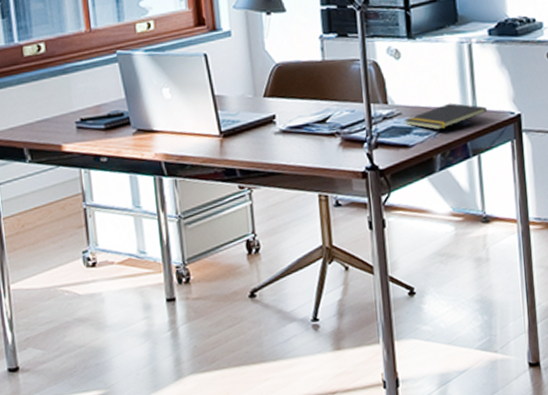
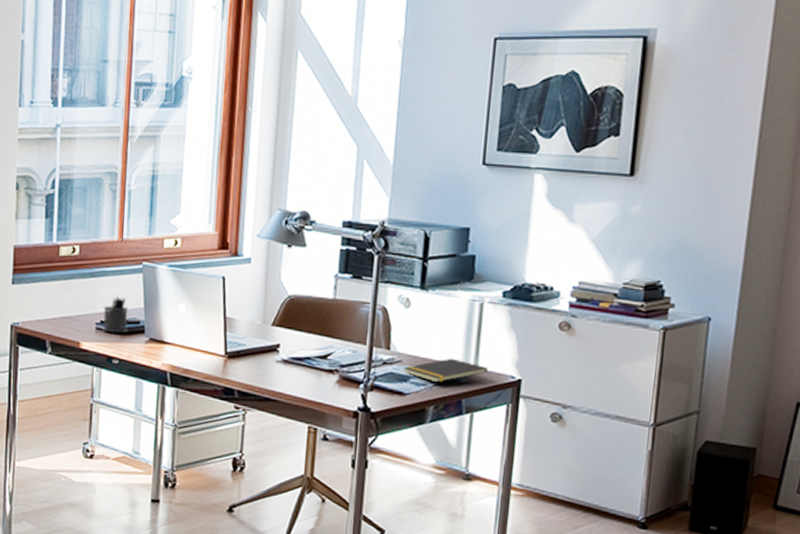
pen holder: none [81,89,111,130] -> present [103,295,128,333]

